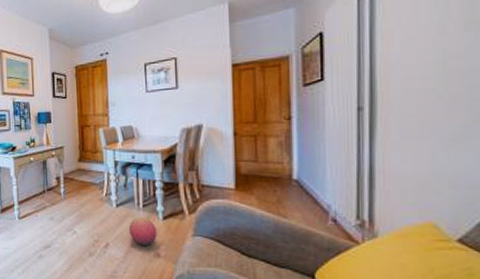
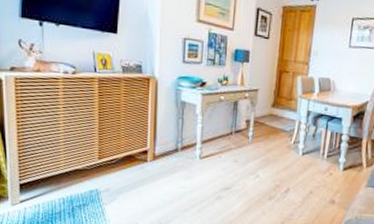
ball: present [128,216,158,245] -> none [310,166,336,193]

